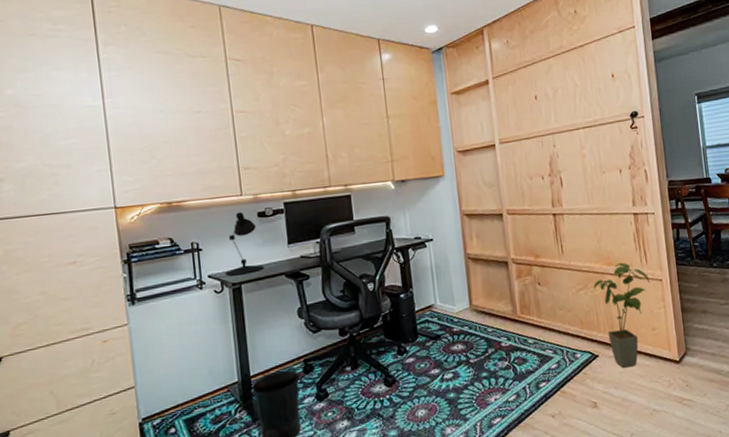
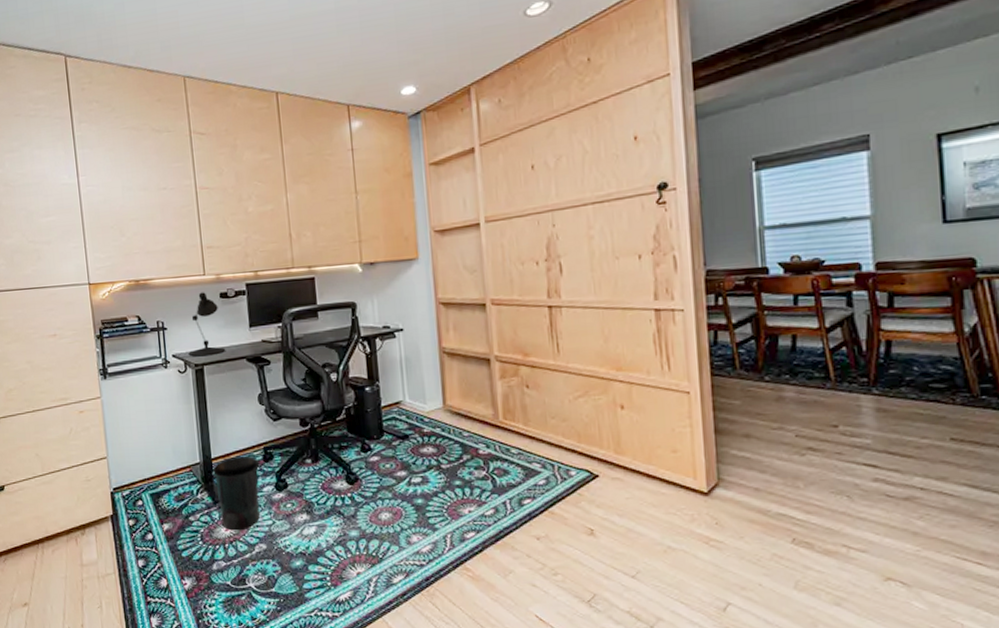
house plant: present [593,262,651,368] -> none [596,367,673,493]

